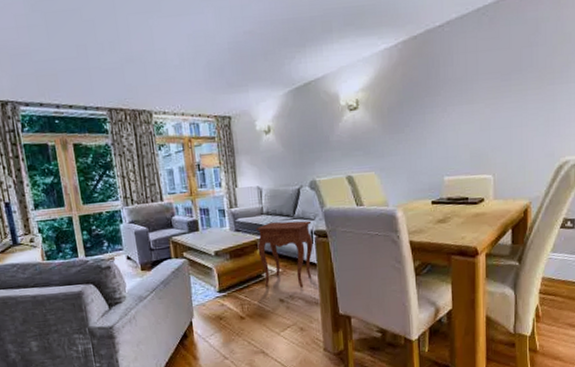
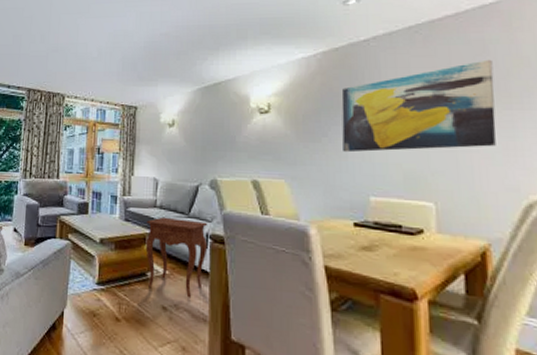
wall art: none [420,38,543,140] -> present [341,59,496,153]

